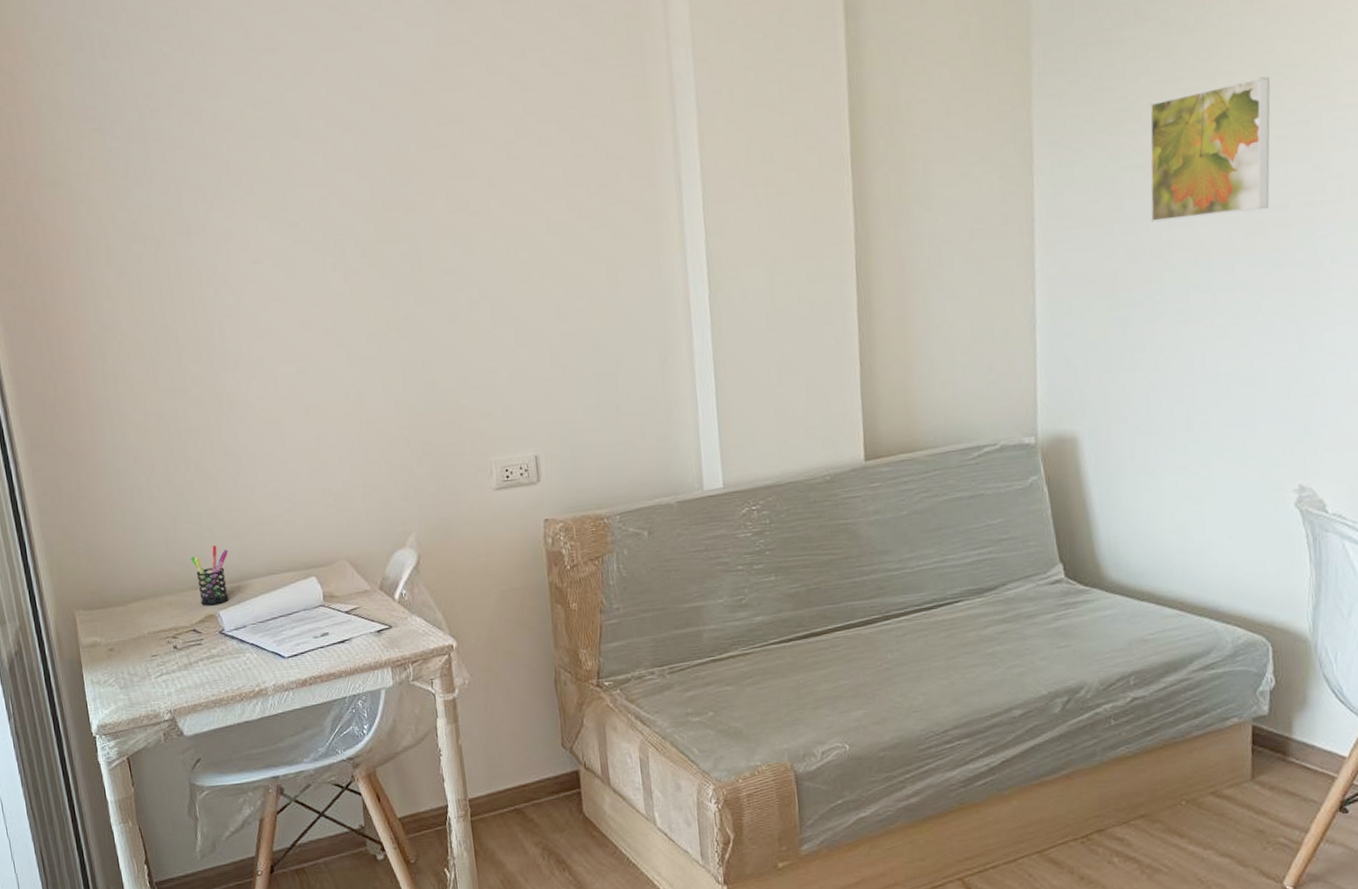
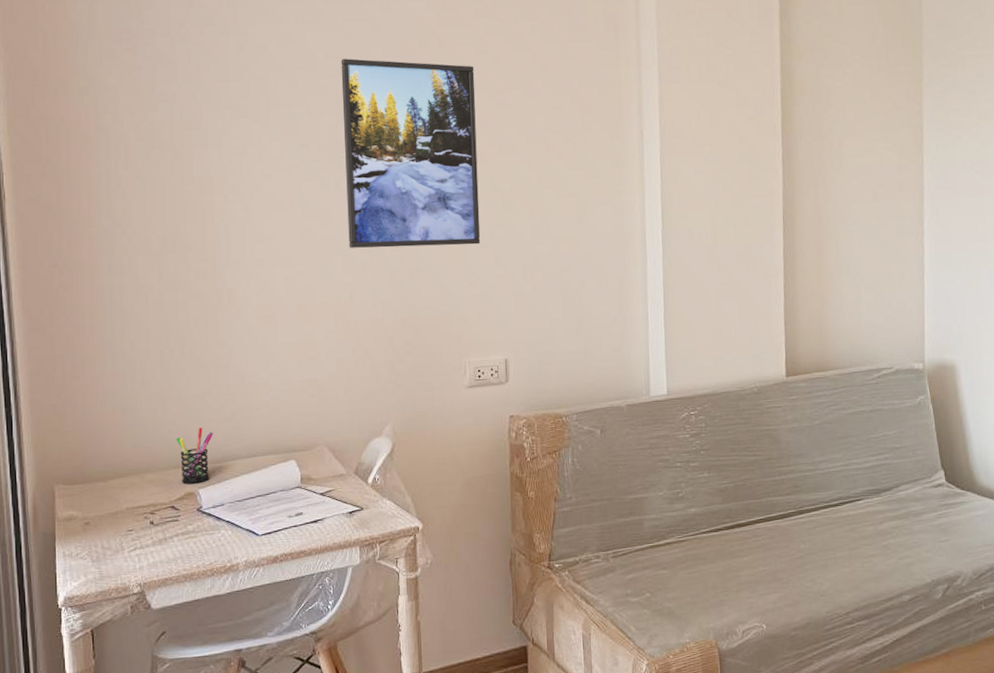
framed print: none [326,113,499,339] -> present [341,58,481,248]

